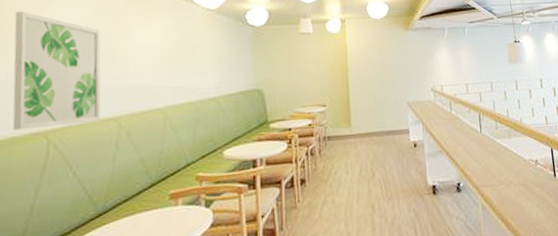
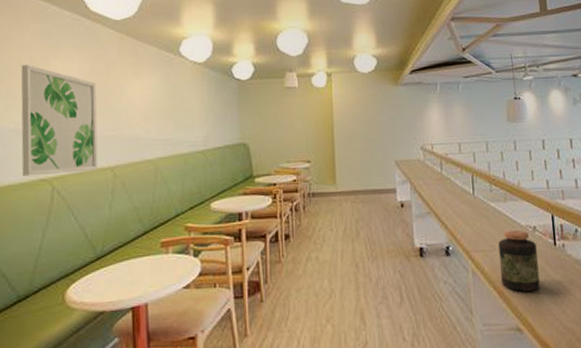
jar: none [505,164,544,223] -> present [498,230,540,292]

